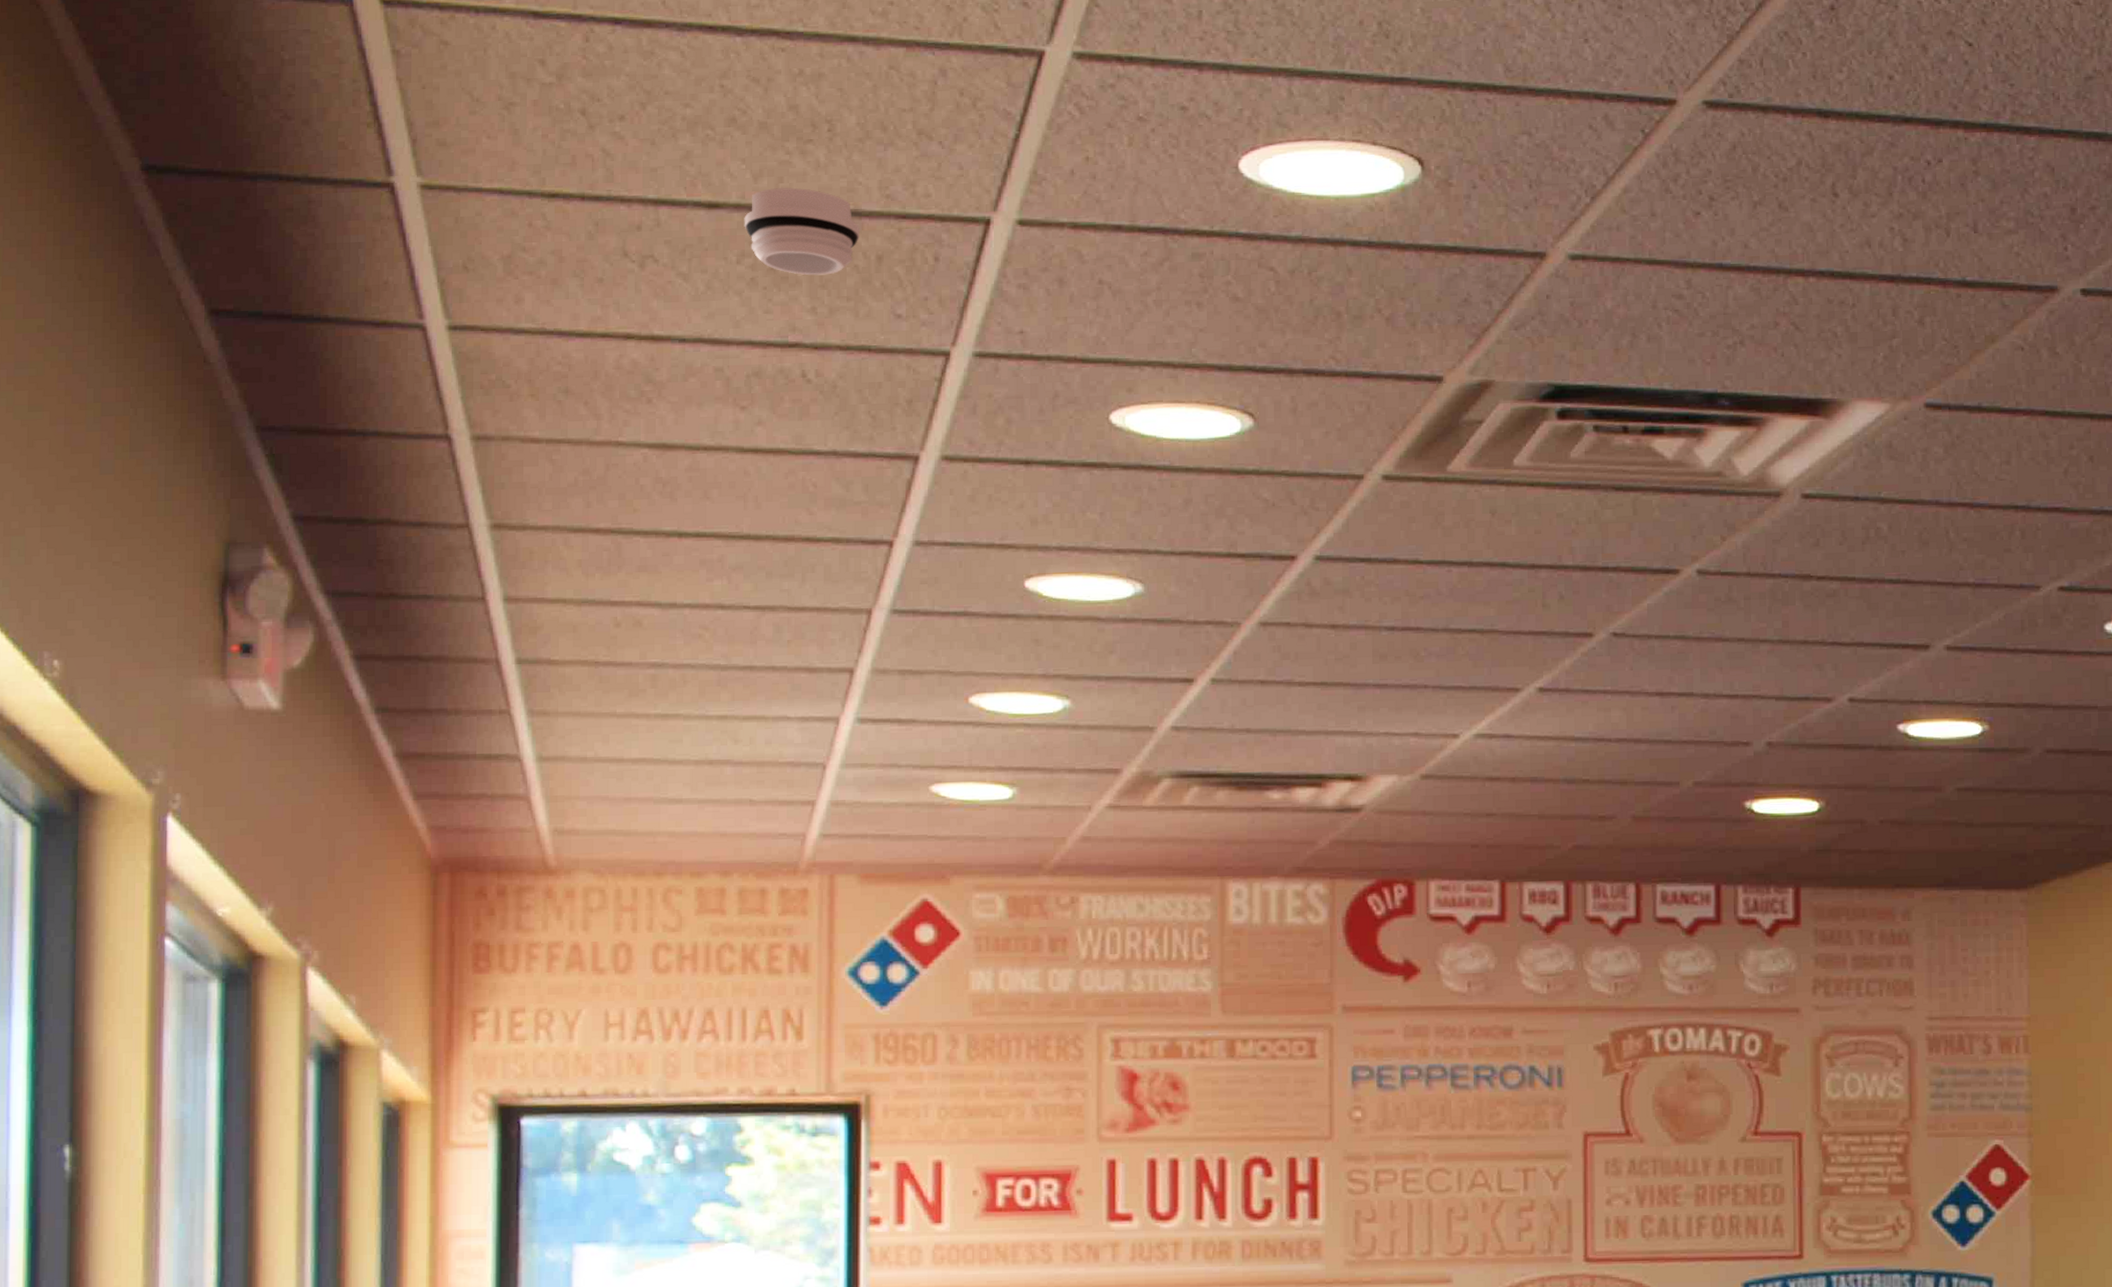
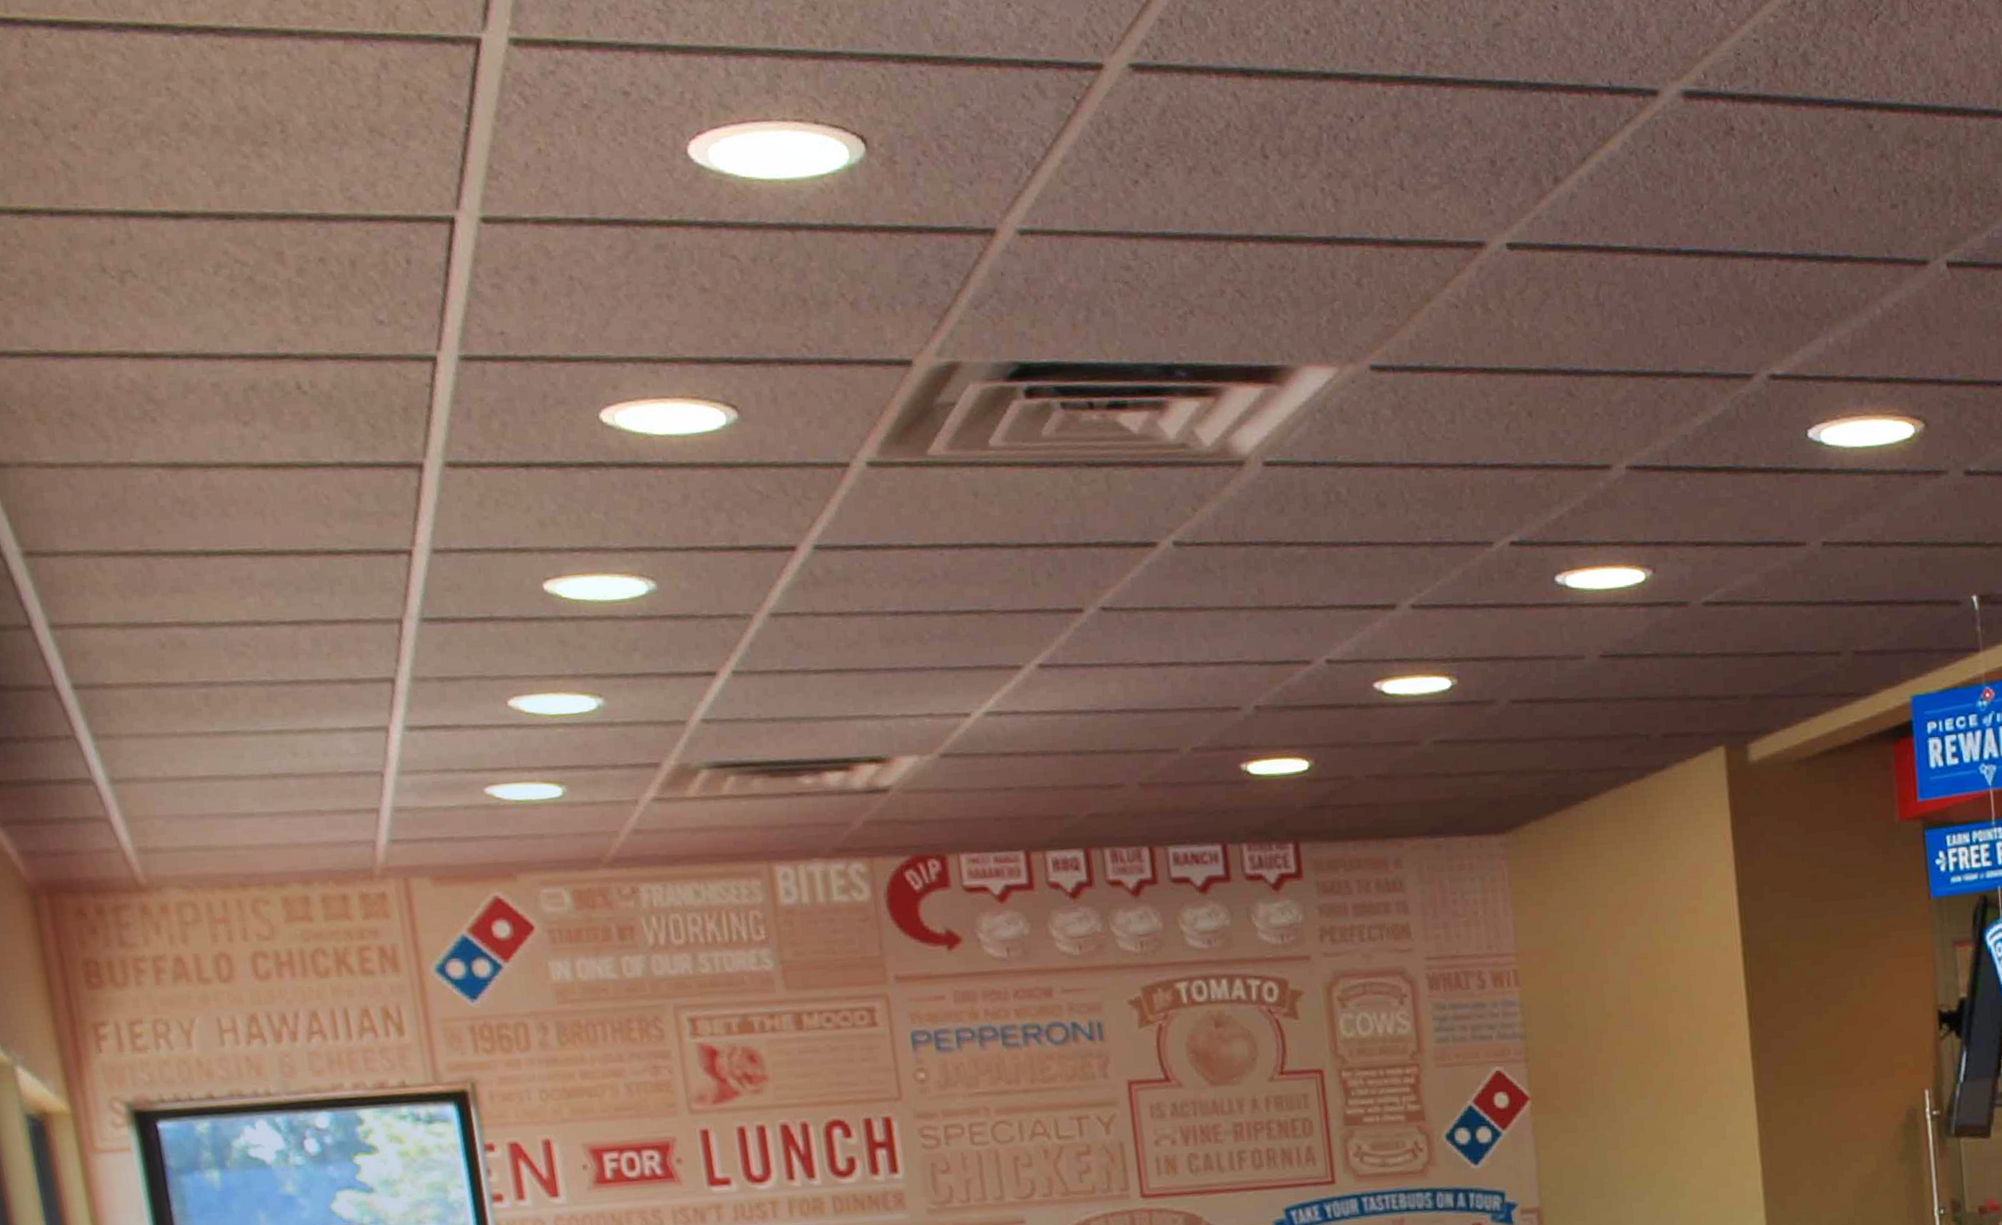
smoke detector: present [744,187,859,276] -> none [213,193,330,284]

